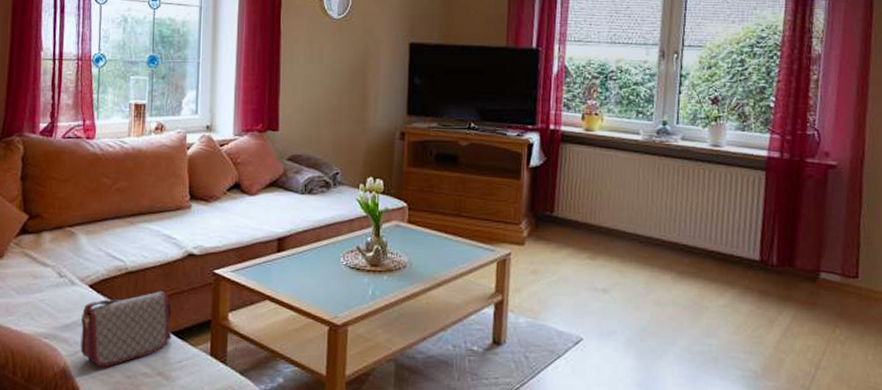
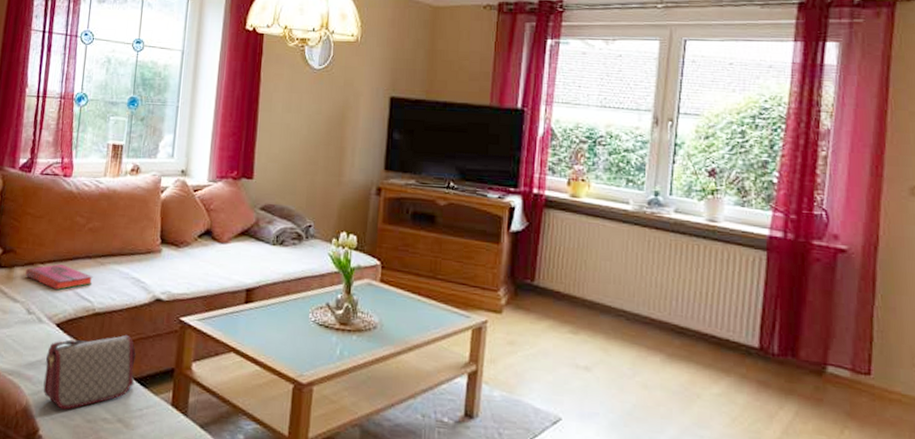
hardback book: none [54,227,124,252] -> present [25,264,93,290]

